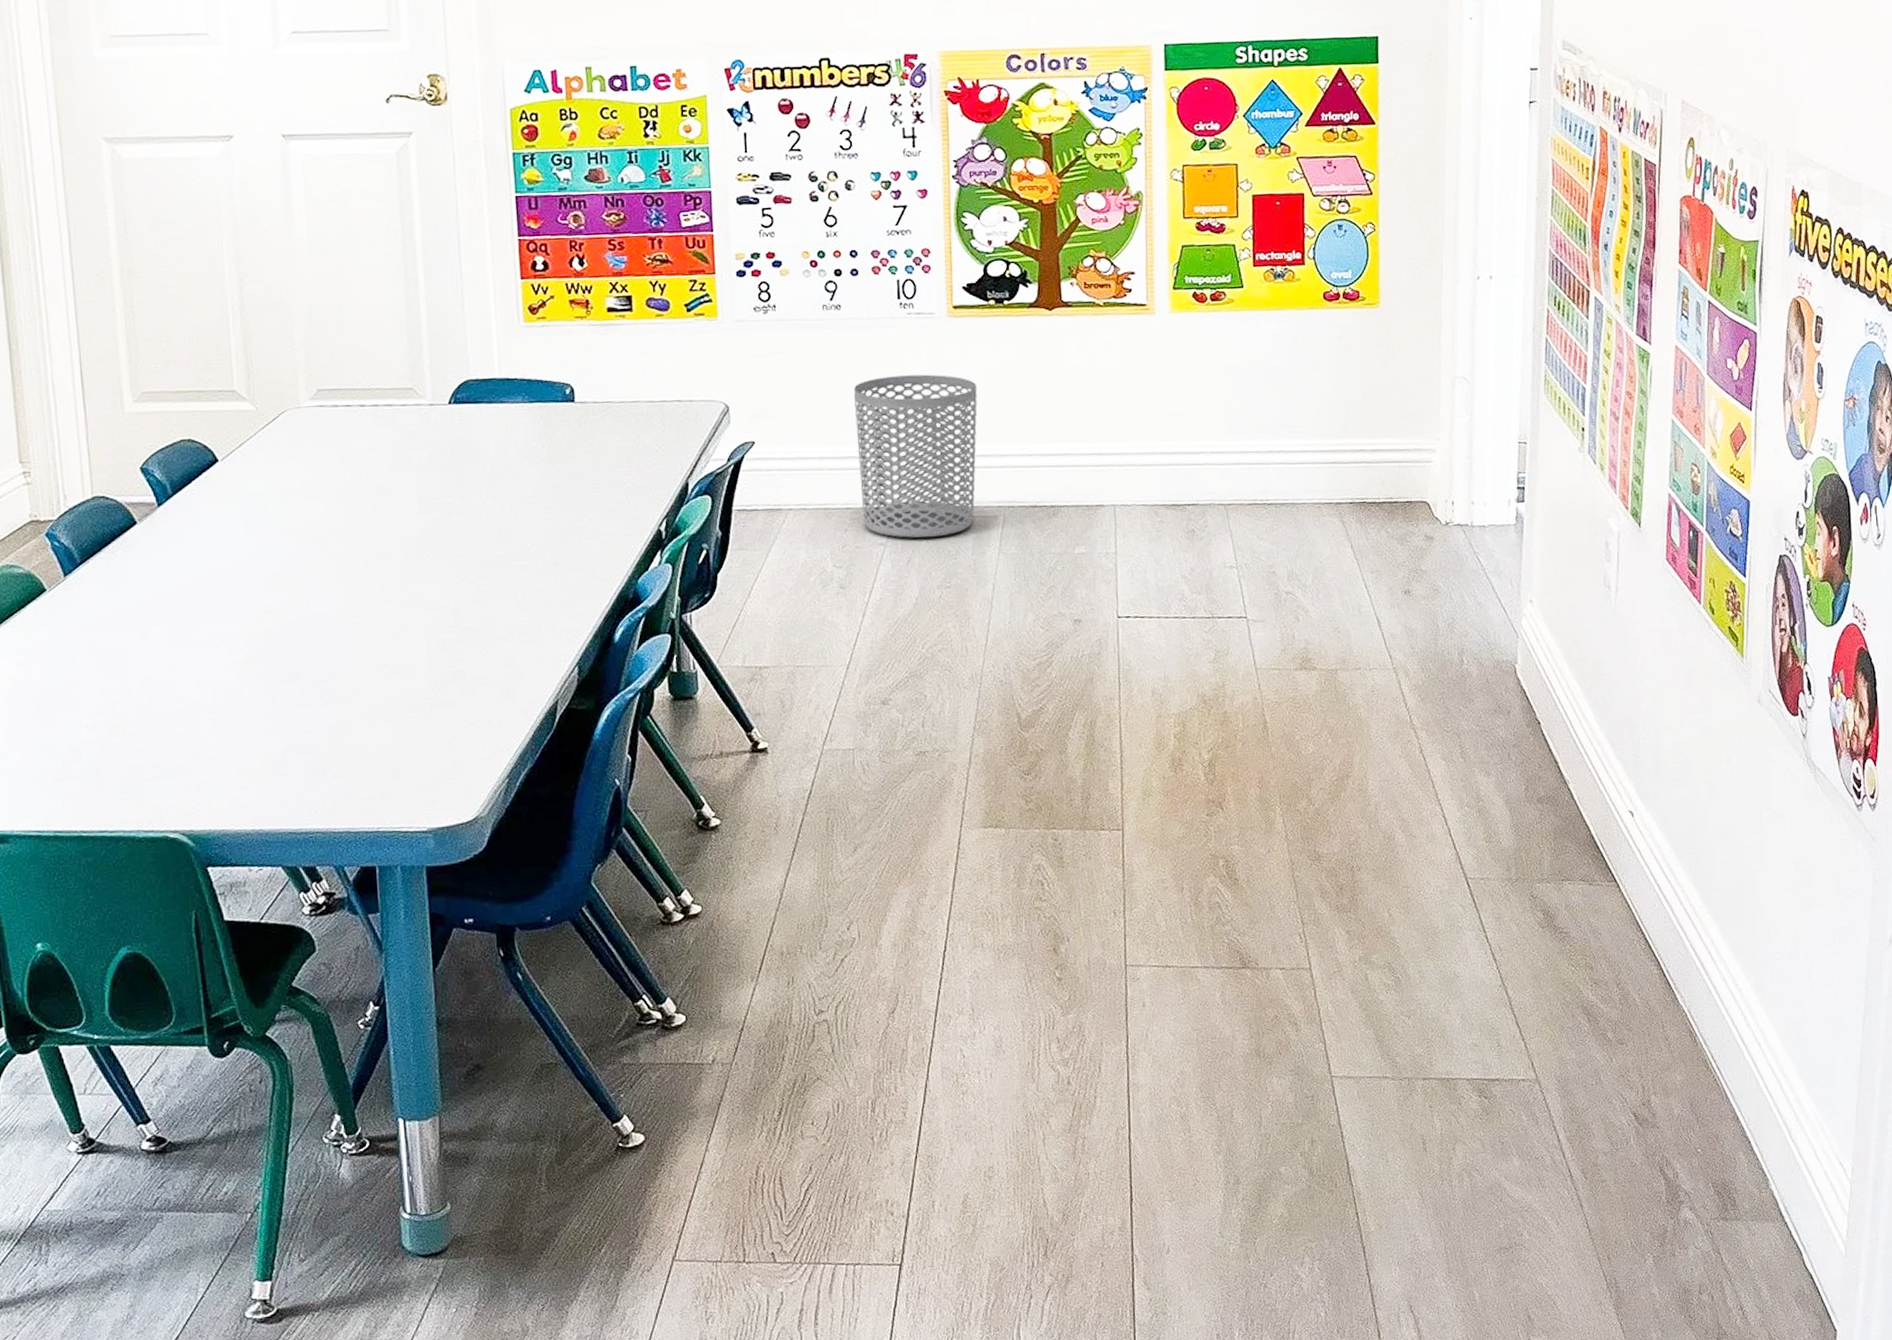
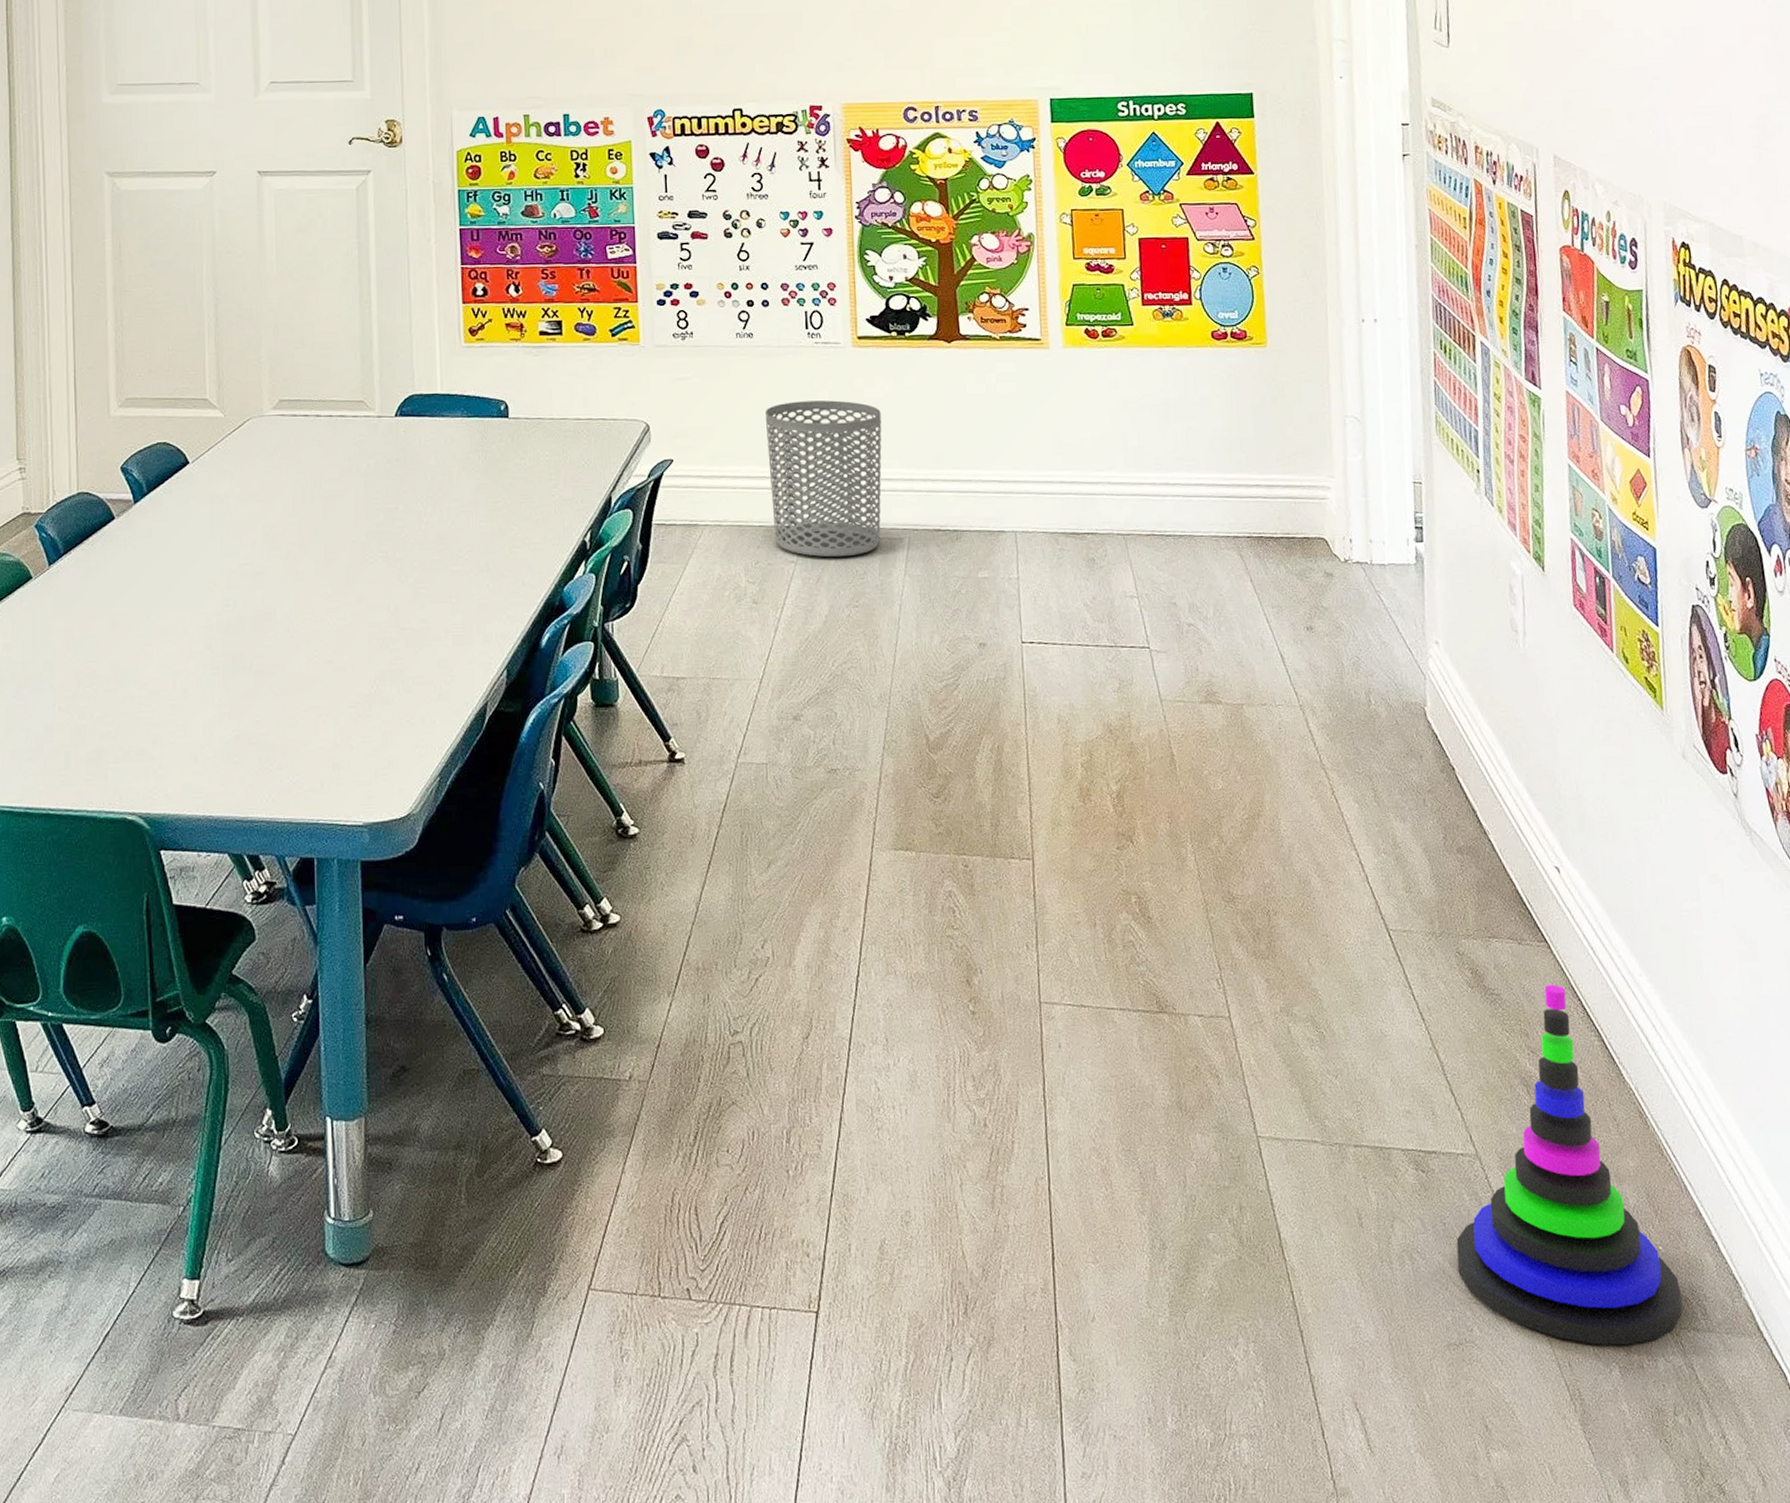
stacking toy: none [1512,920,1715,1239] -> present [1456,984,1682,1346]

